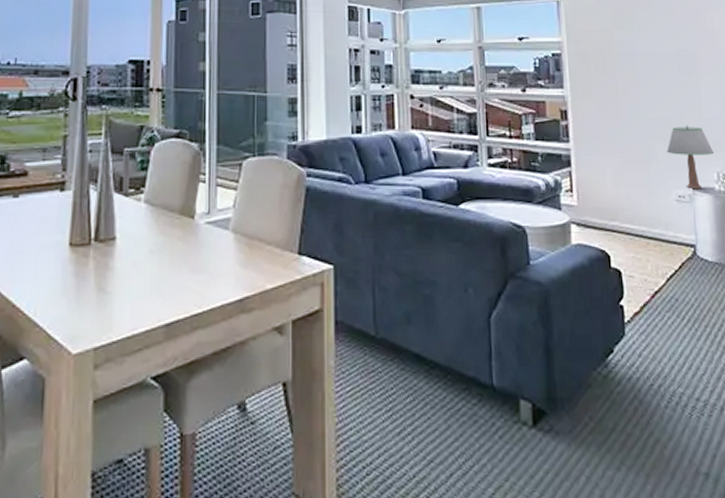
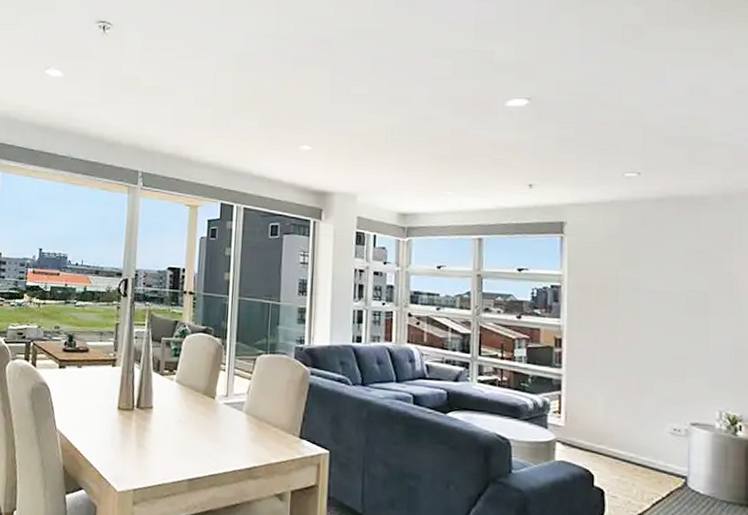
table lamp: present [667,125,715,190] -> none [665,363,719,426]

